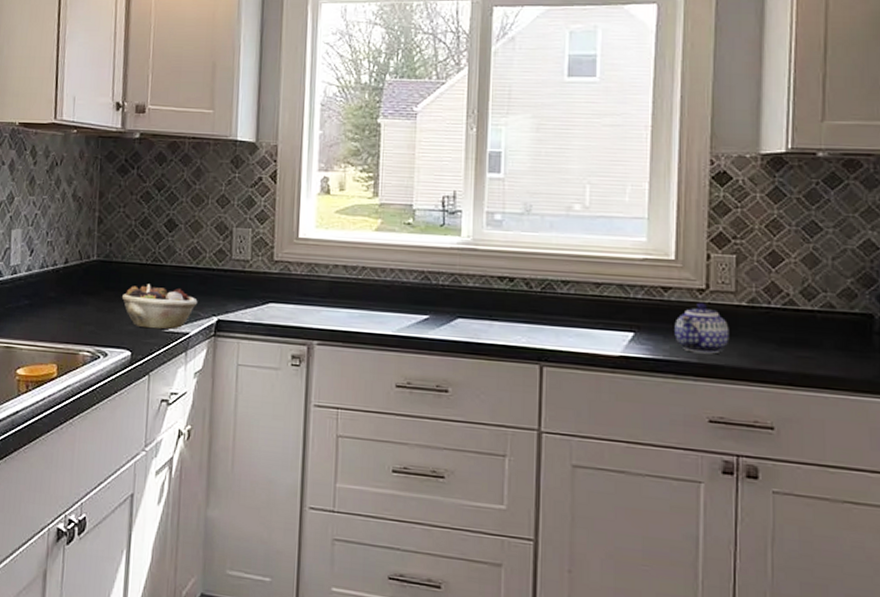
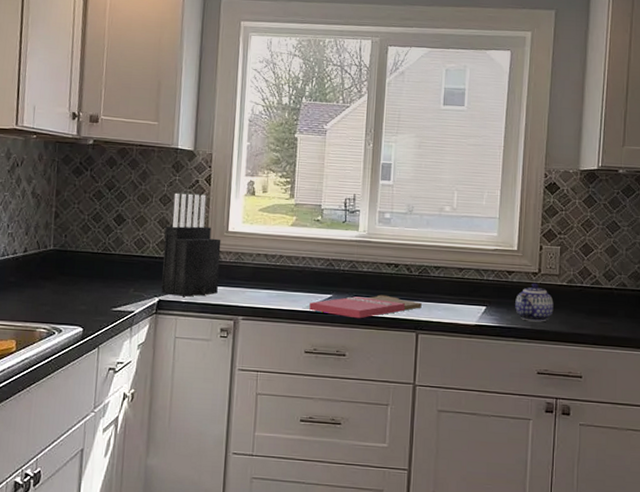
succulent planter: present [122,284,198,329] -> none [76,270,142,309]
knife block: none [220,192,291,316] -> present [161,192,221,297]
cutting board: none [400,316,546,346] -> present [309,294,422,319]

